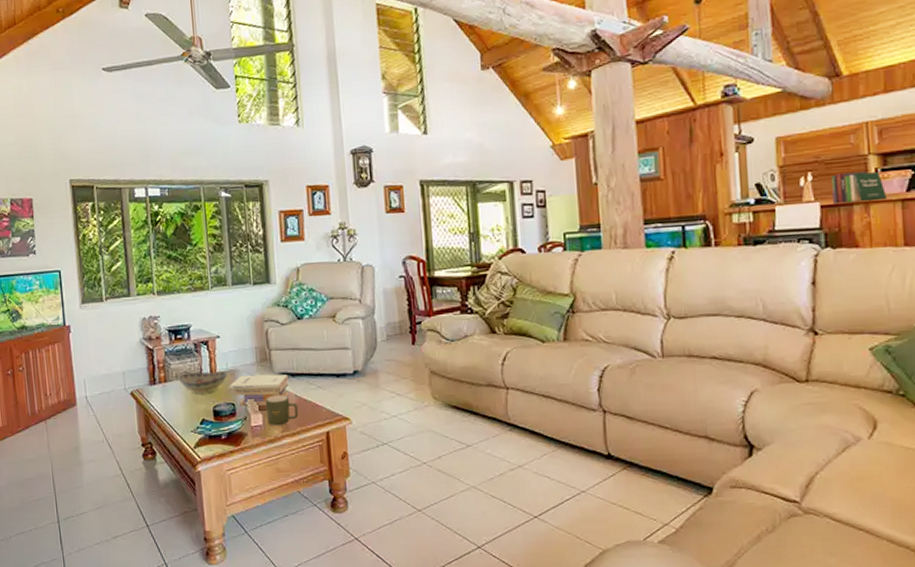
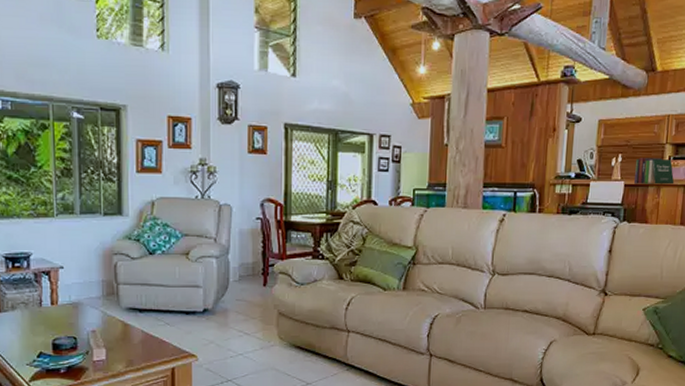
decorative bowl: present [176,371,229,394] -> none [12,303,72,326]
books: present [229,374,289,412] -> none [71,309,136,347]
mug: present [266,395,299,426] -> none [110,330,145,361]

